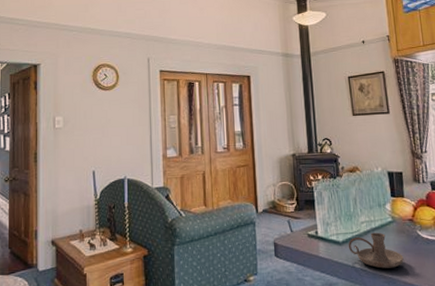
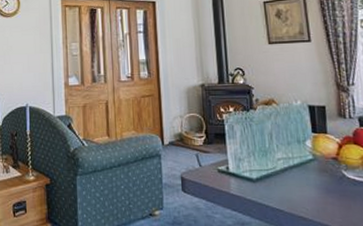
candle holder: present [348,232,404,269] -> none [262,170,327,210]

